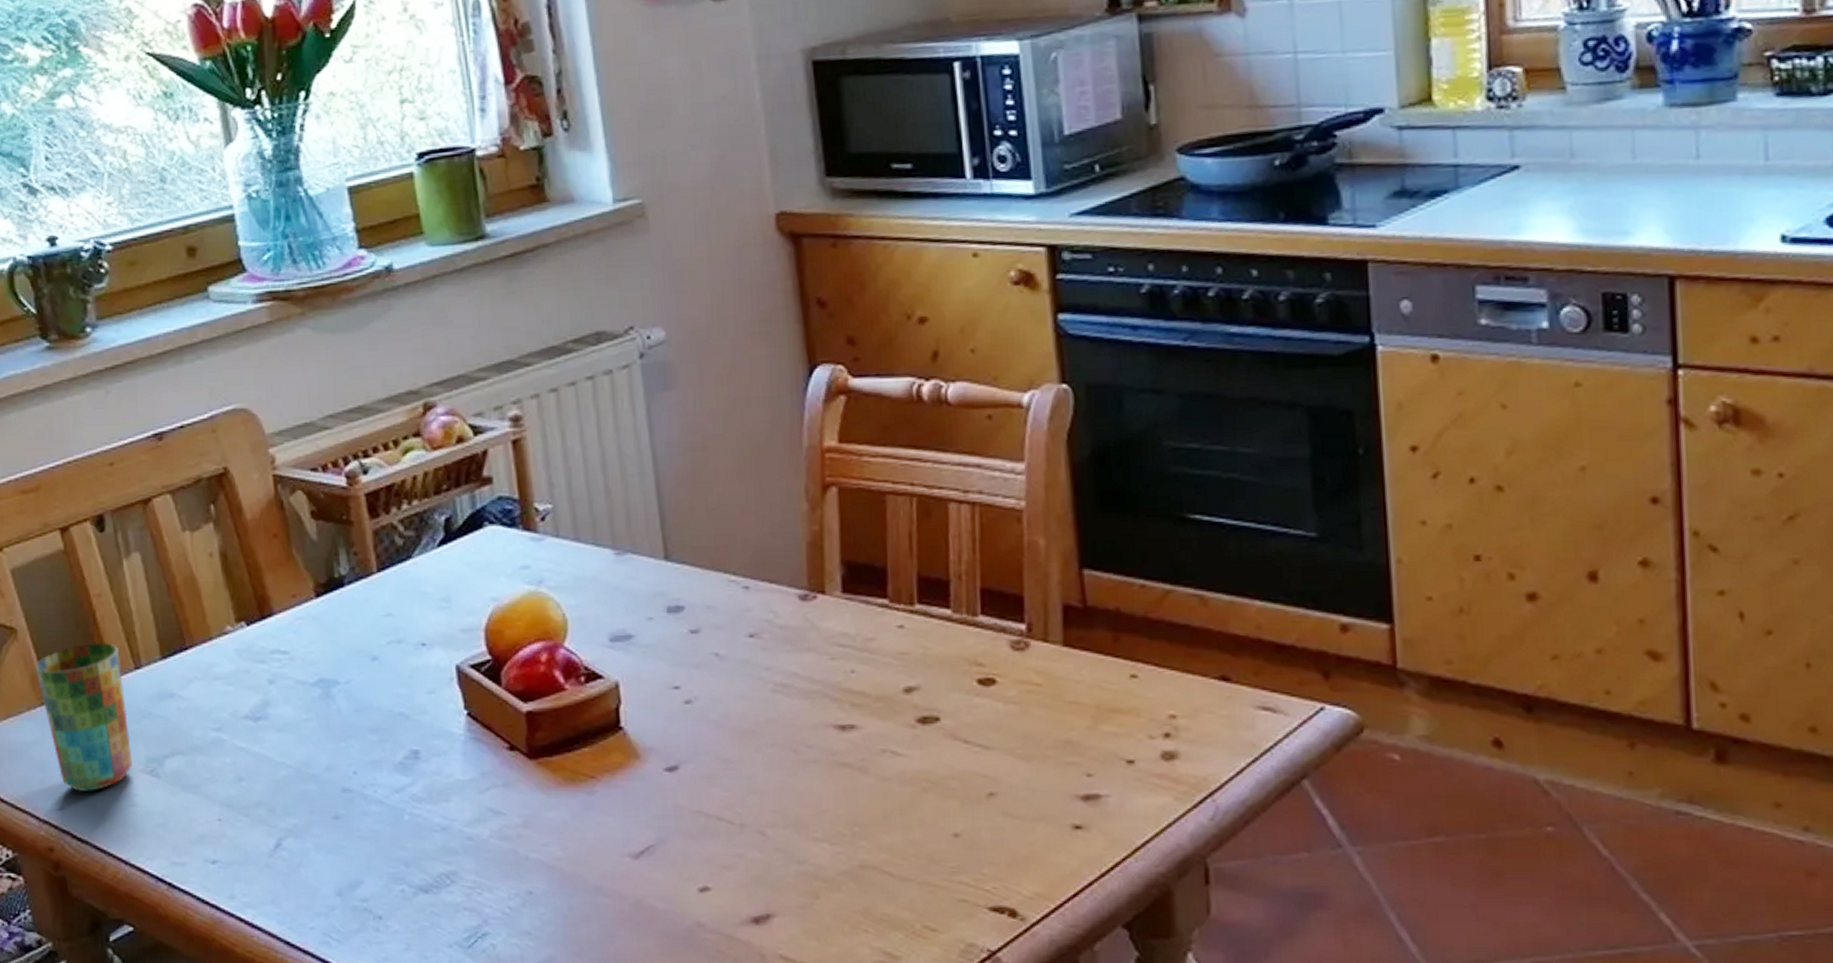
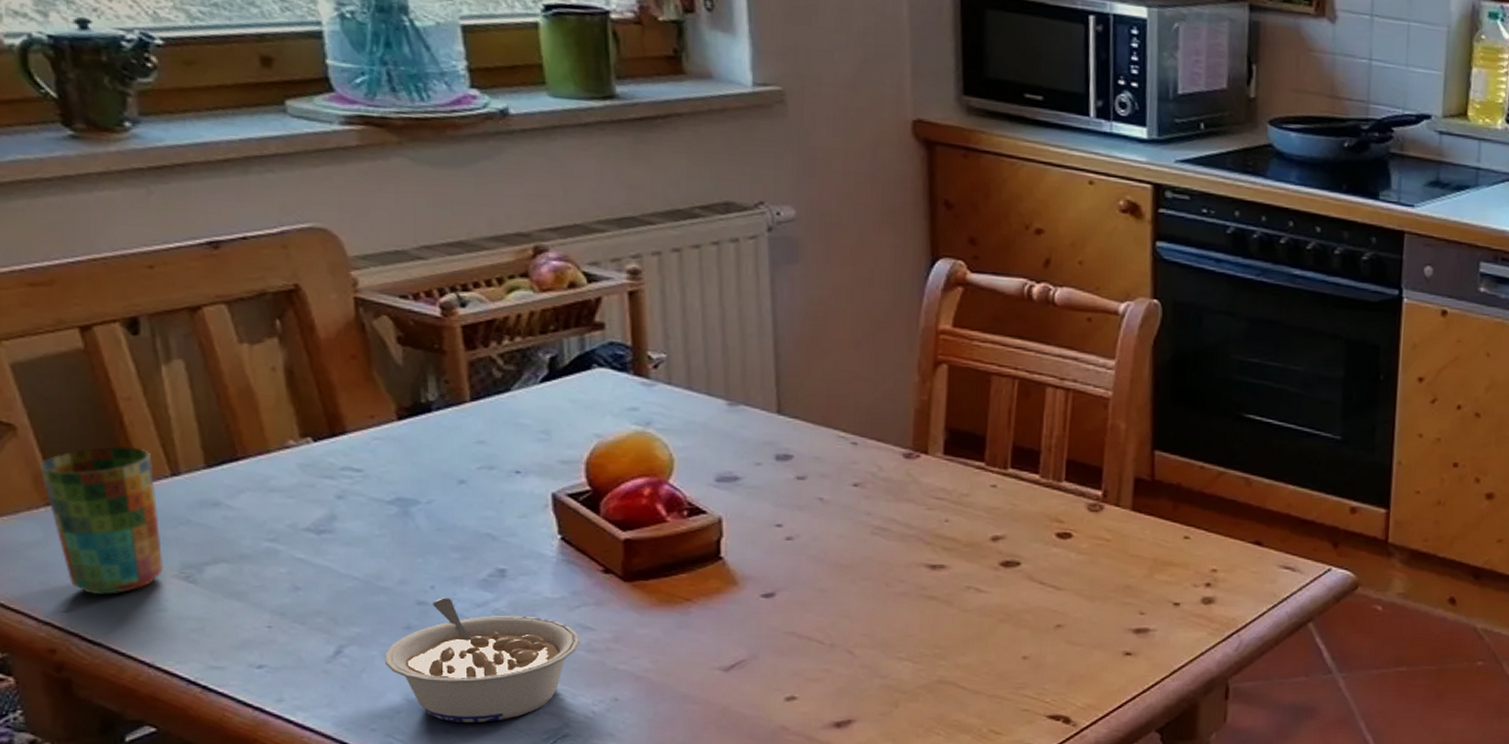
legume: none [317,784,492,920] -> present [384,598,579,723]

